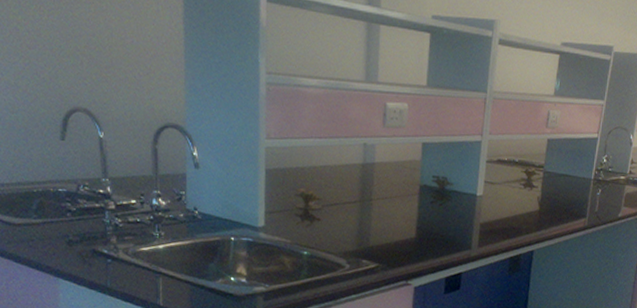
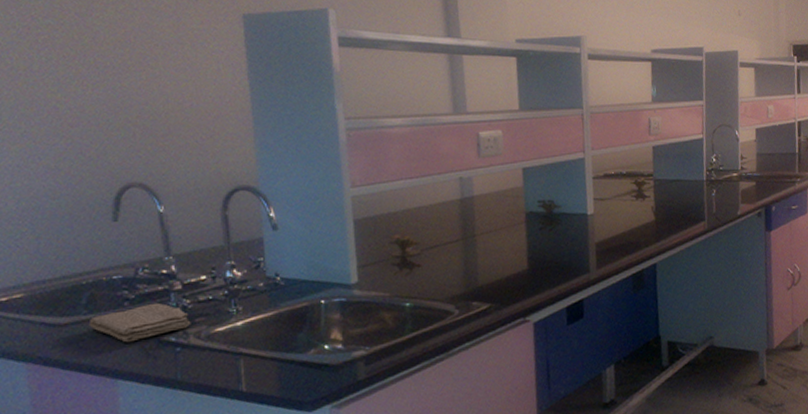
washcloth: none [37,217,121,249] -> present [88,302,191,343]

